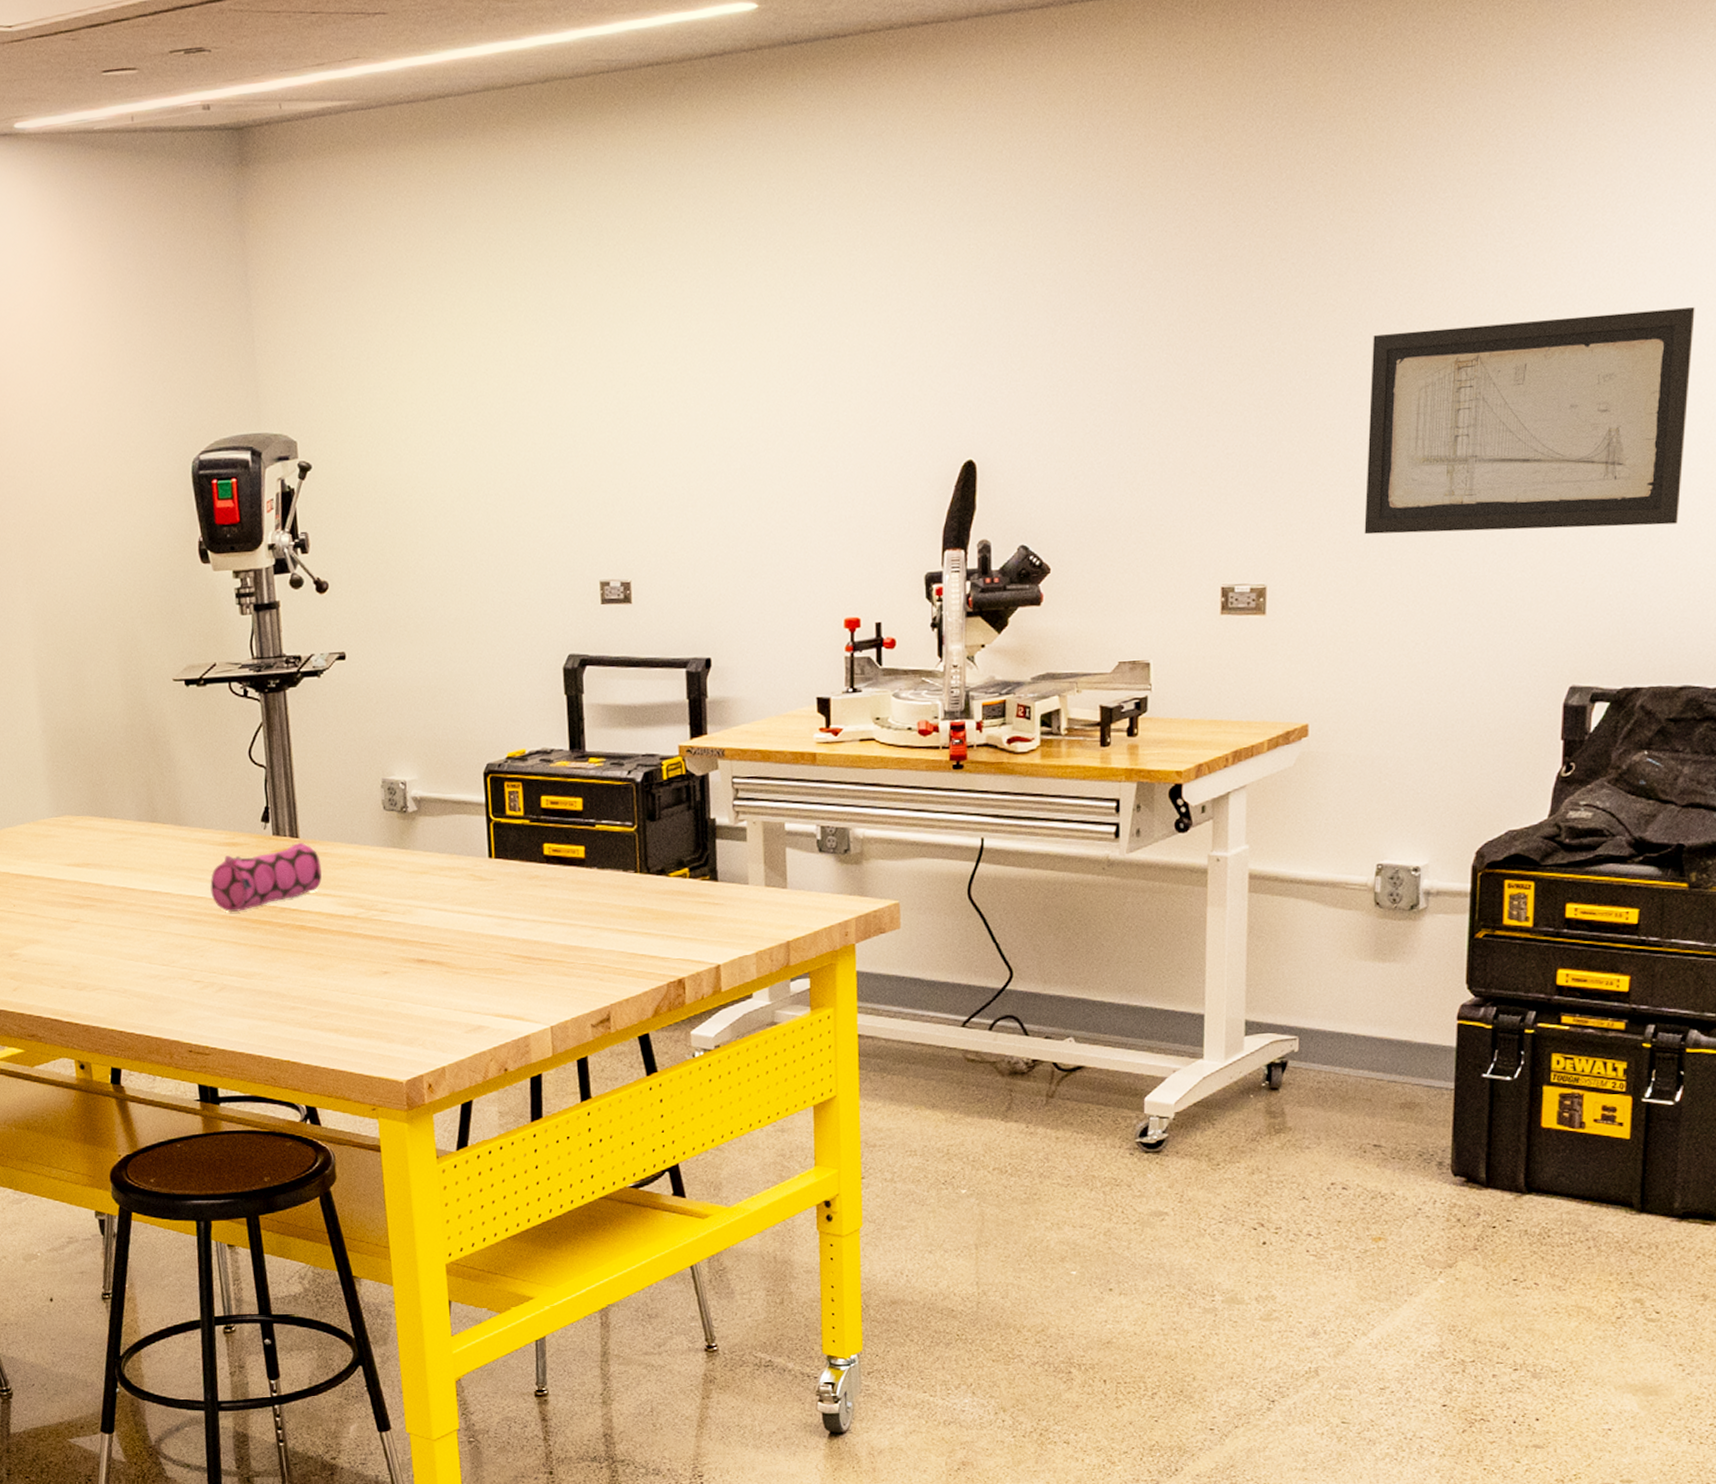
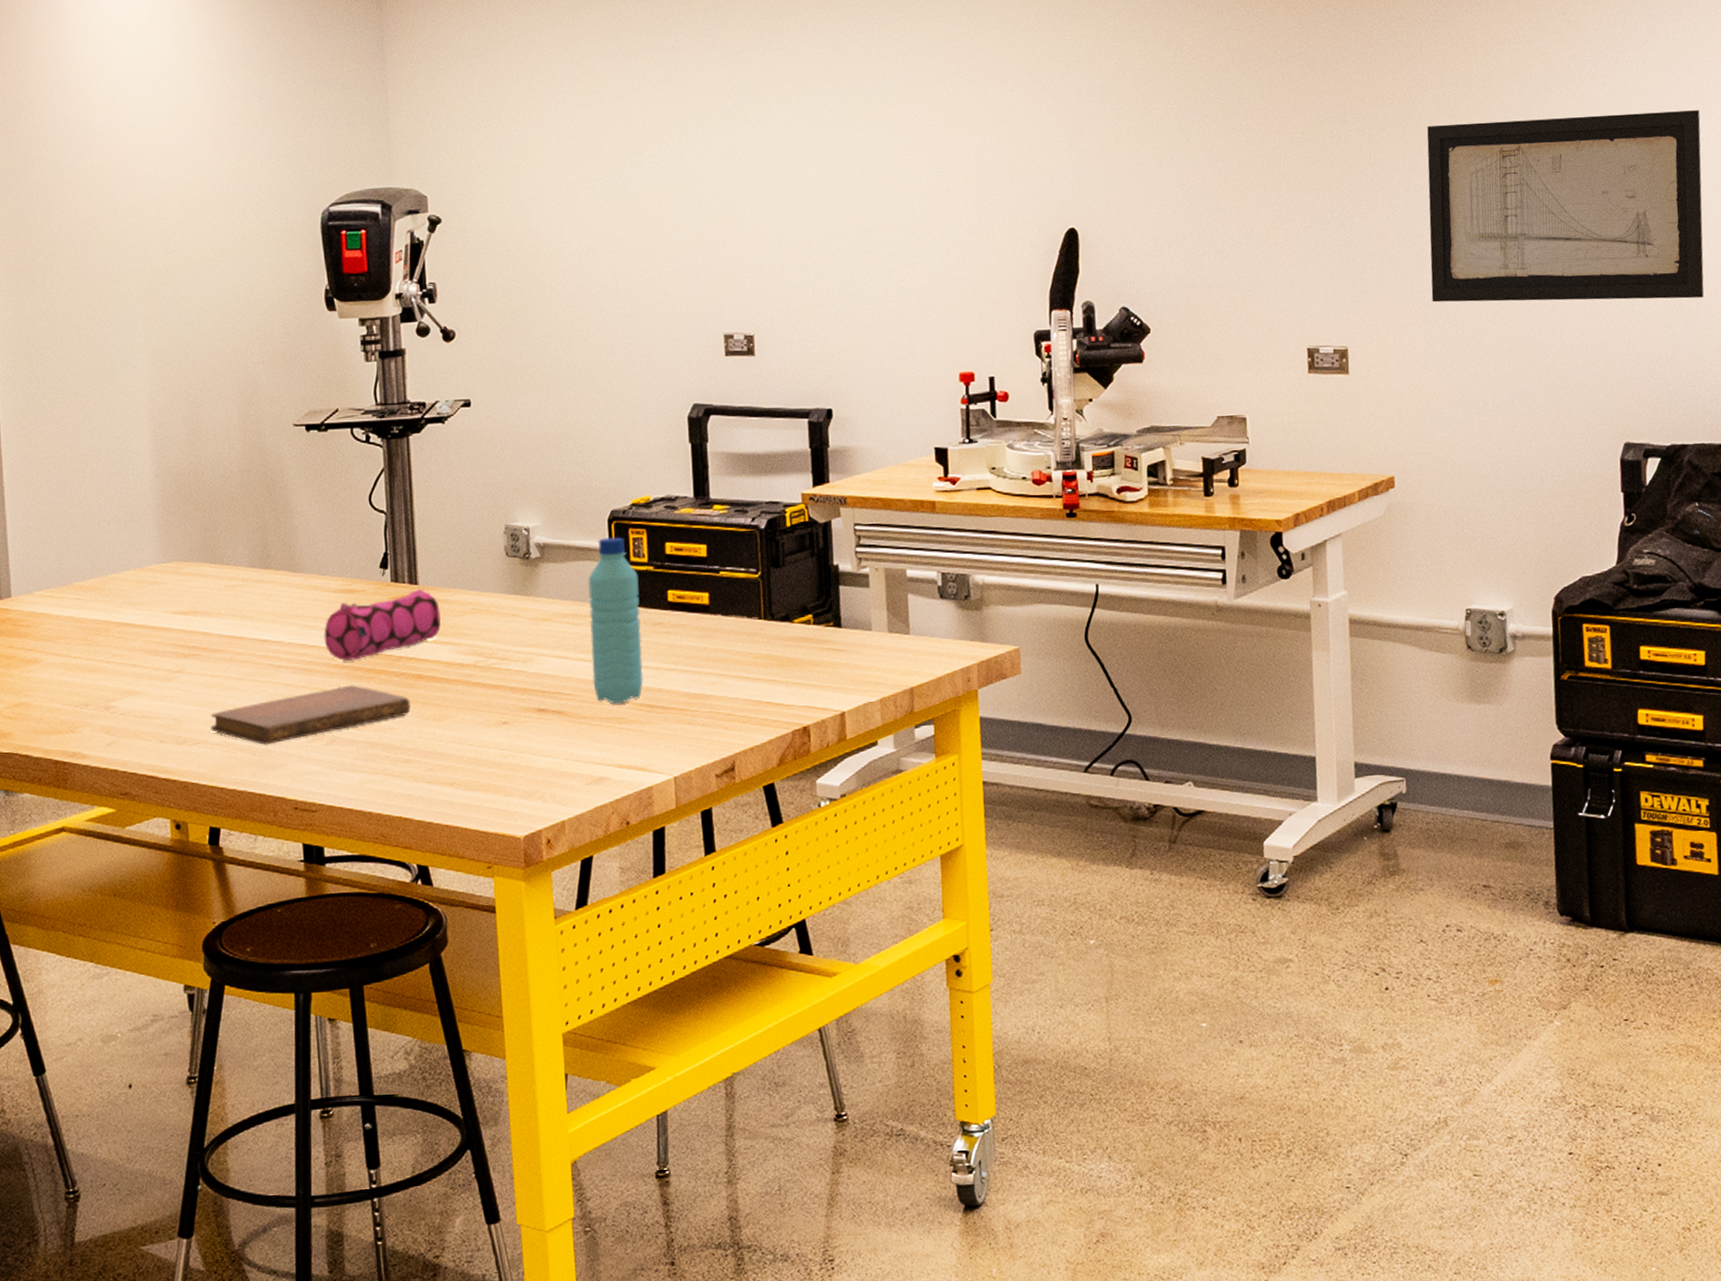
notebook: none [108,935,295,991] -> present [211,685,411,745]
water bottle: none [465,790,520,956] -> present [588,537,643,704]

